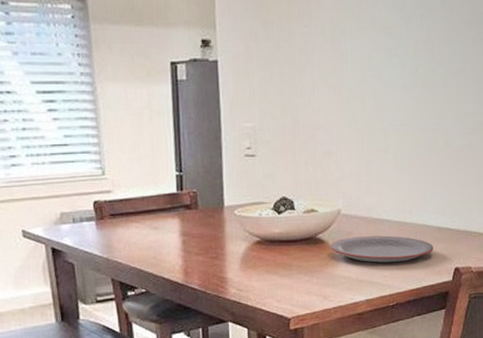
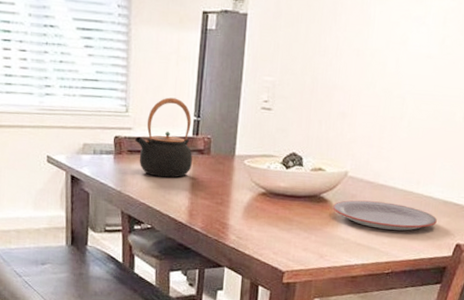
teapot: none [115,154,180,238] -> present [134,97,192,178]

